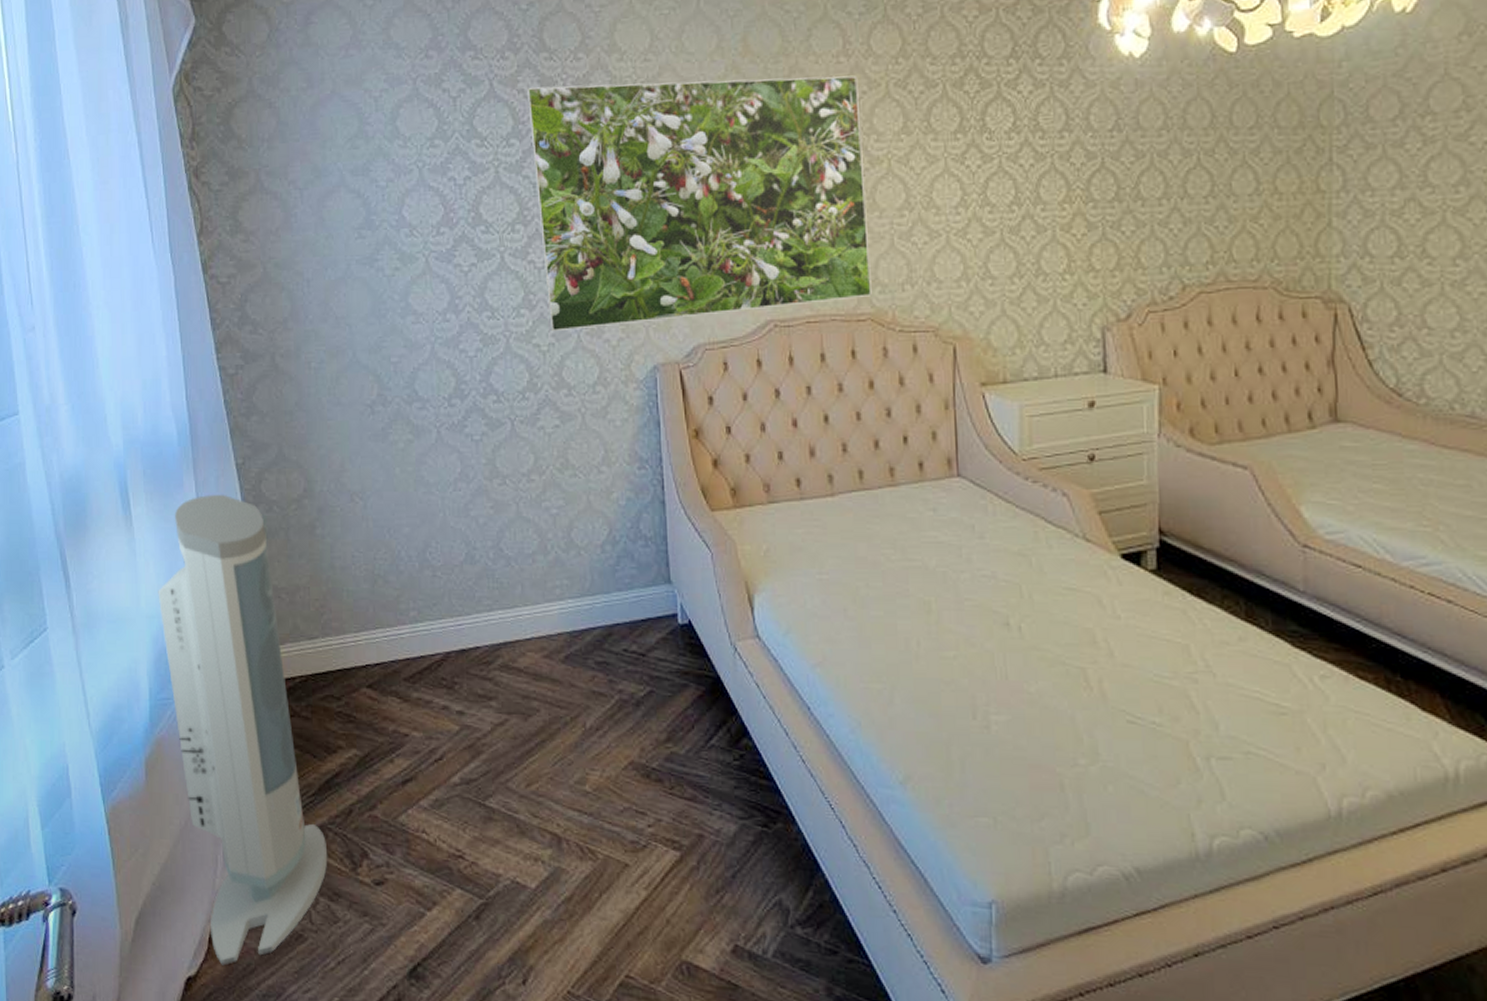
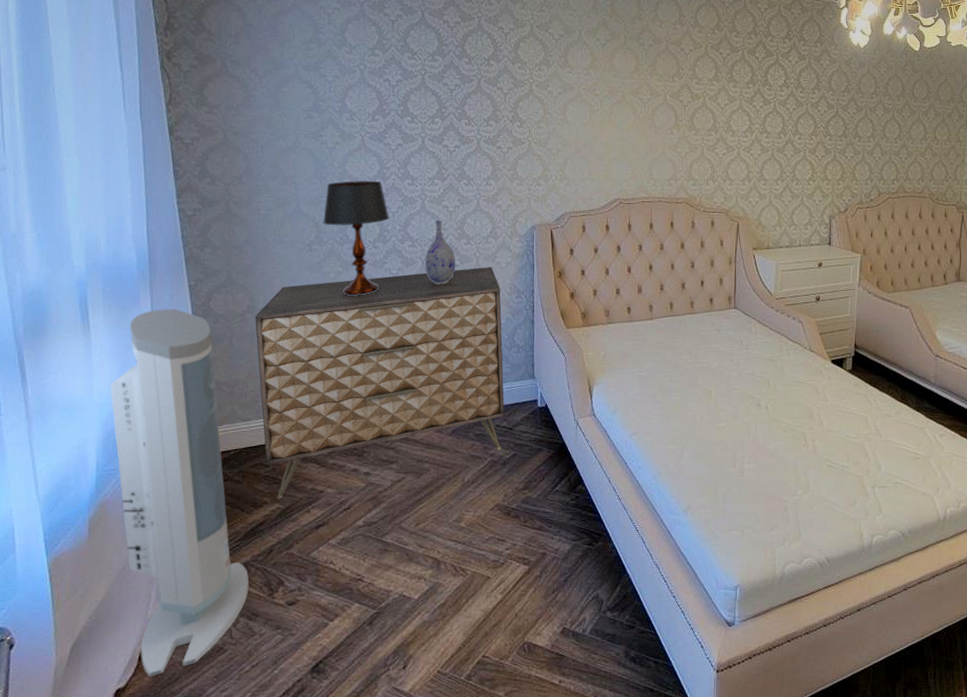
dresser: none [313,425,634,743] -> present [255,266,505,499]
table lamp: none [385,315,467,472] -> present [323,180,390,296]
vase: none [515,365,556,453] -> present [424,220,456,284]
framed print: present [526,75,872,332] -> none [450,20,688,198]

